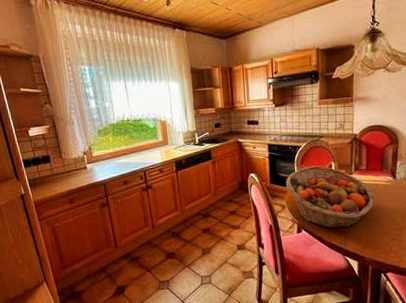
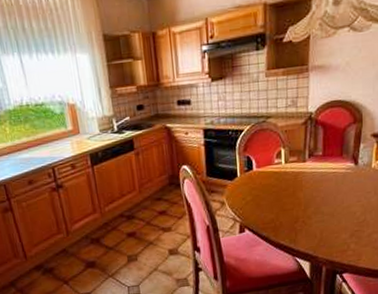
fruit basket: present [285,165,375,229] -> none [225,152,332,227]

